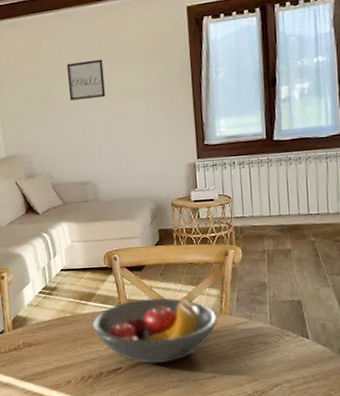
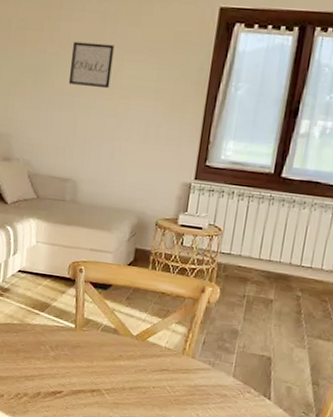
fruit bowl: present [92,296,218,364] -> none [39,320,179,397]

